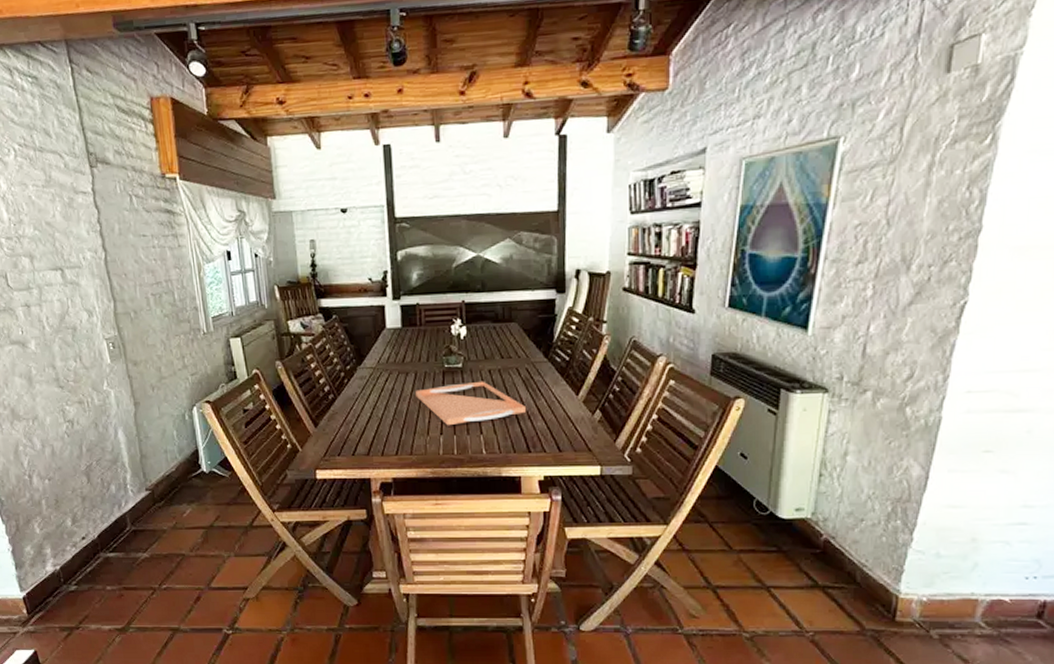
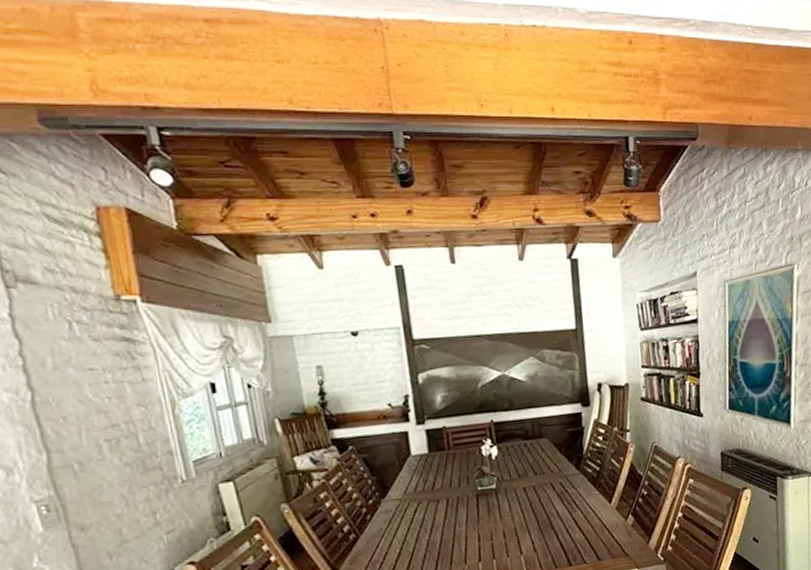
serving tray: present [416,381,527,426] -> none [449,499,565,551]

